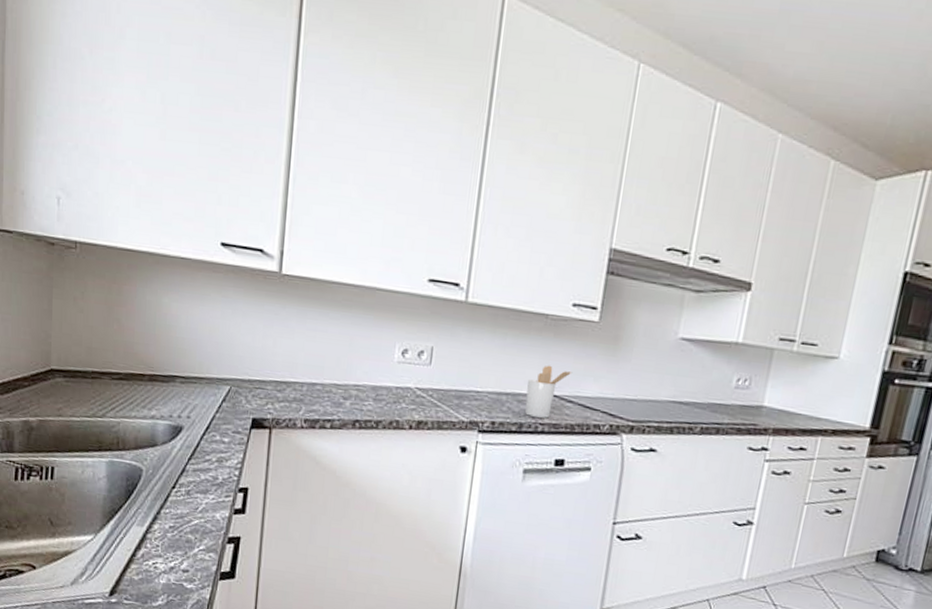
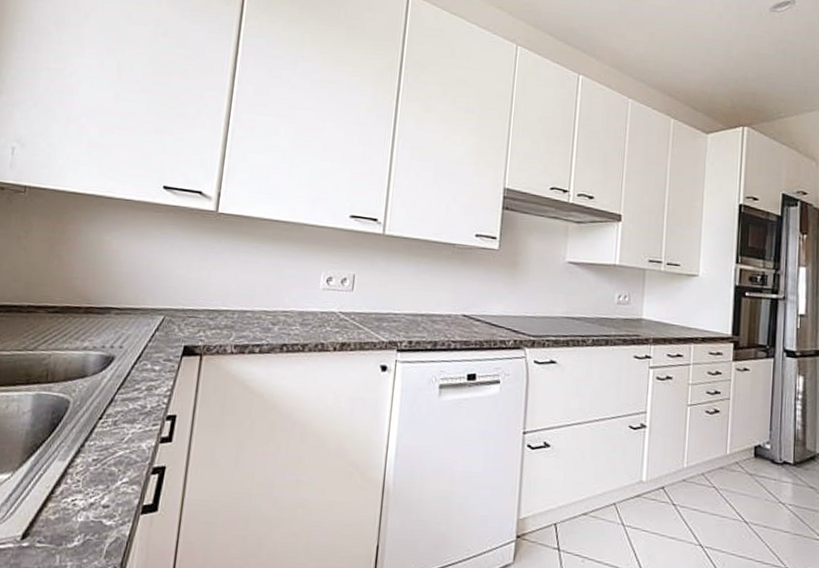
utensil holder: present [525,365,573,418] -> none [438,288,479,336]

